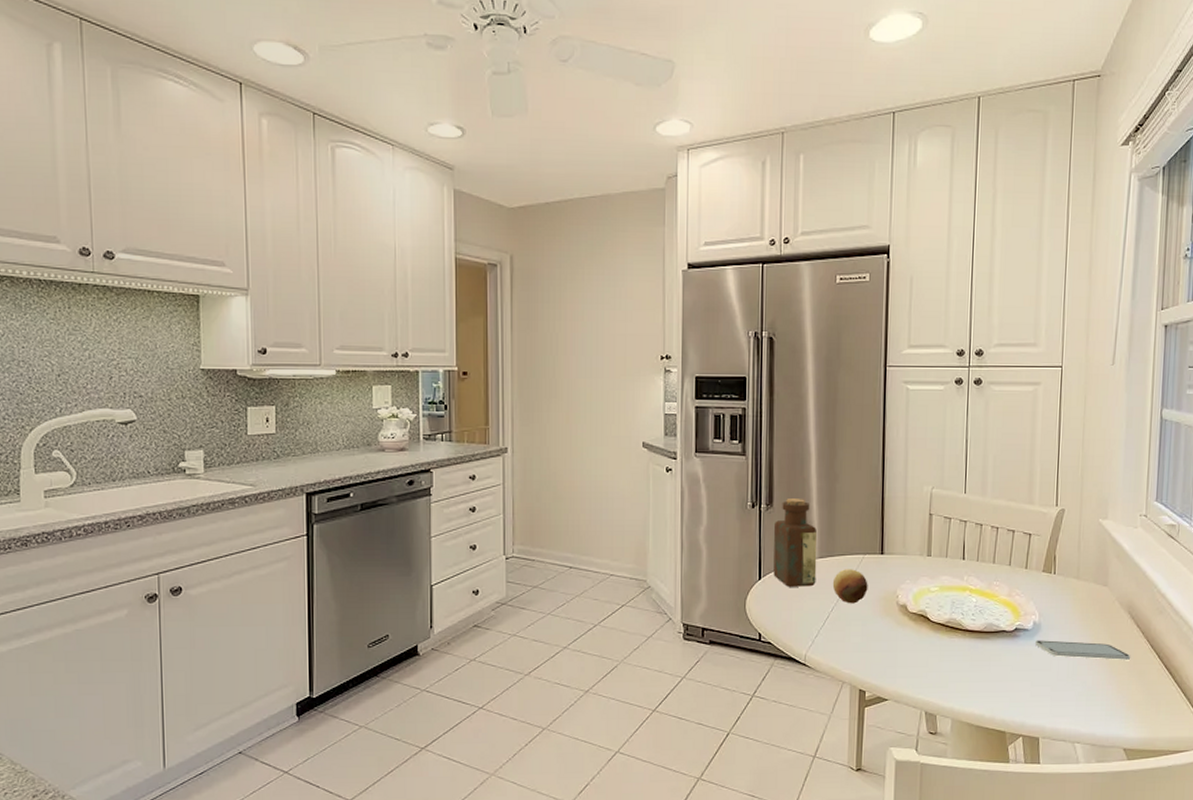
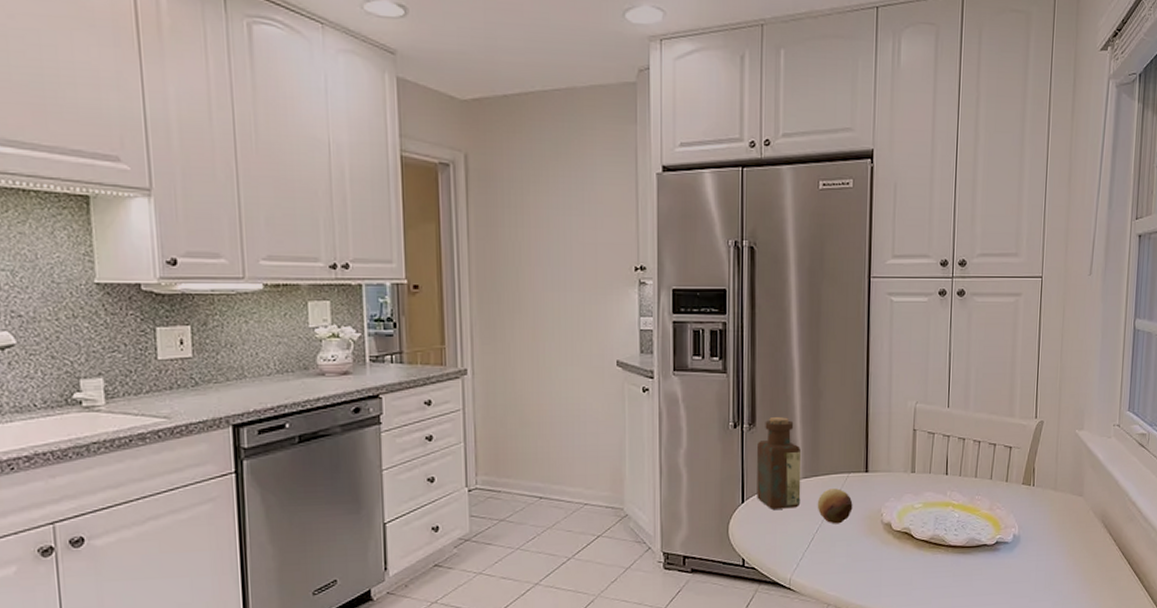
smartphone: present [1035,640,1131,660] -> none [1015,552,1104,569]

